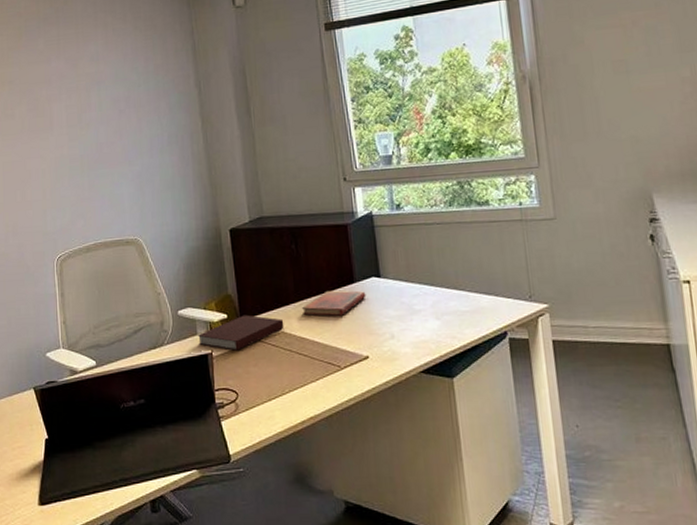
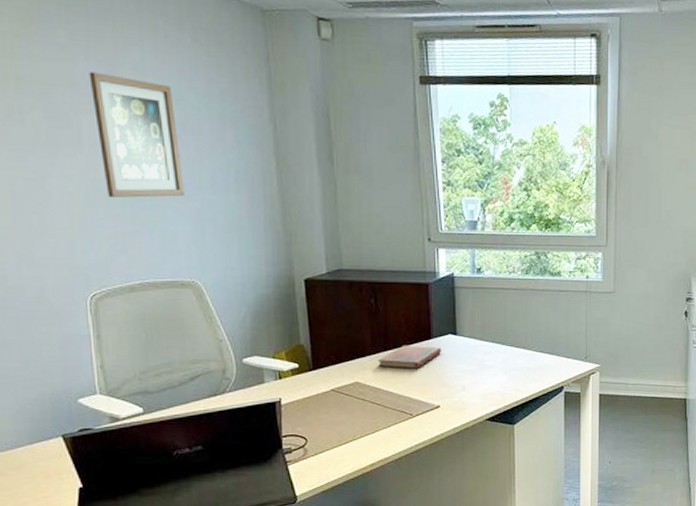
wall art: none [59,67,128,171] -> present [89,72,185,198]
notebook: present [197,314,284,351] -> none [264,365,359,399]

